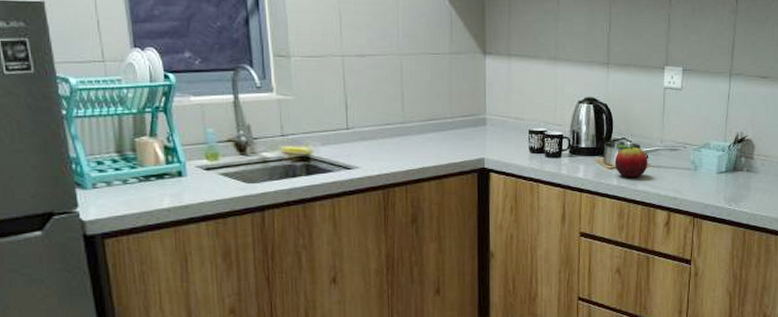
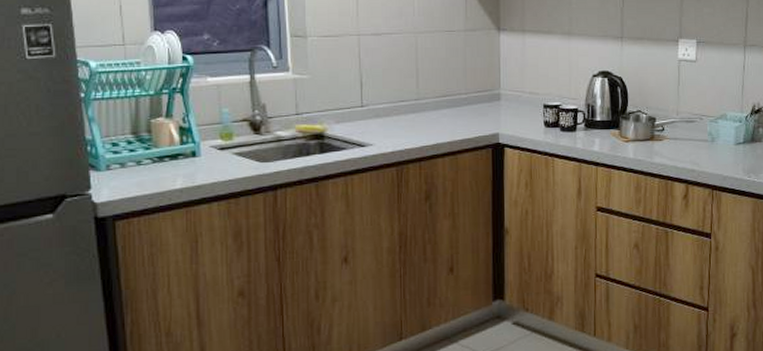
fruit: present [614,145,648,177] -> none [630,117,664,150]

